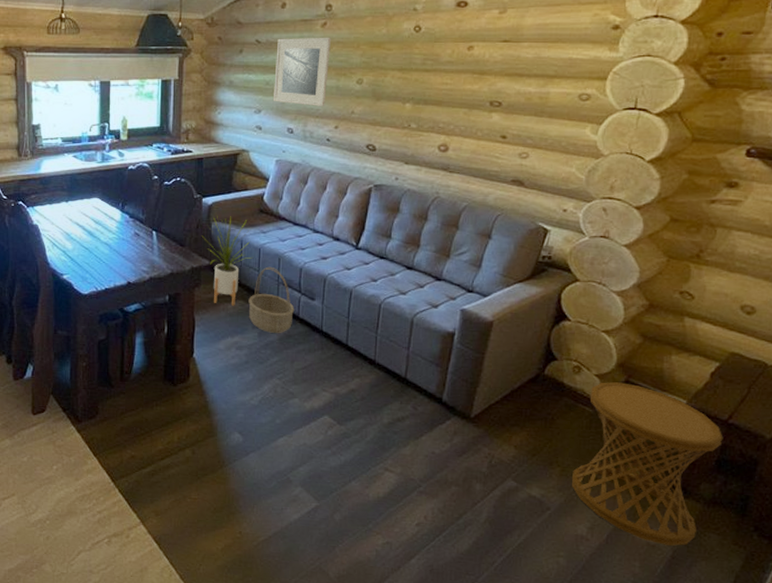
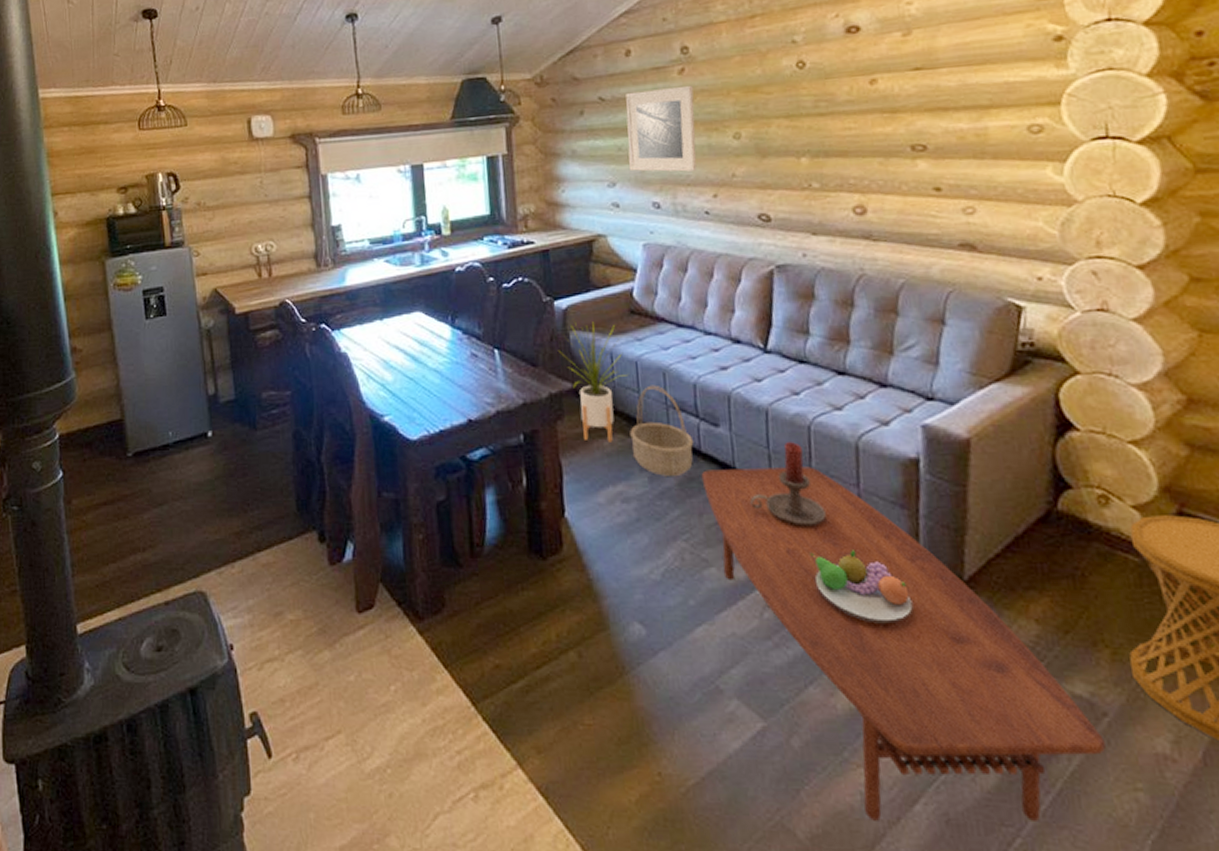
coffee table: none [297,330,545,573] -> present [701,466,1106,821]
candle holder: none [330,315,382,375] -> present [750,442,826,527]
fruit bowl: none [366,392,433,442] -> present [809,550,913,622]

